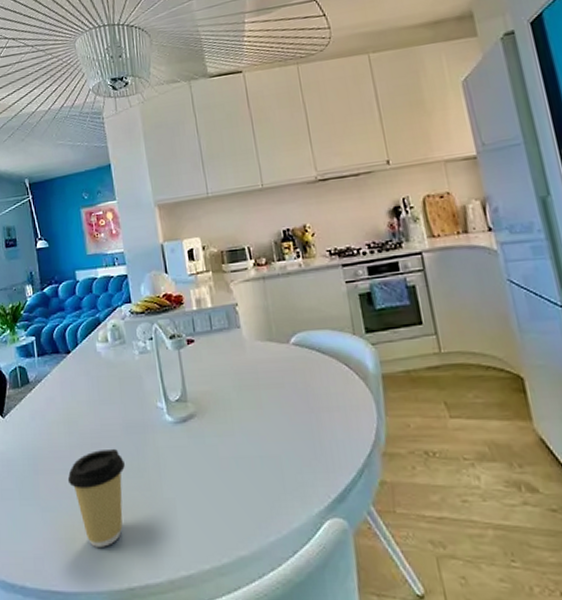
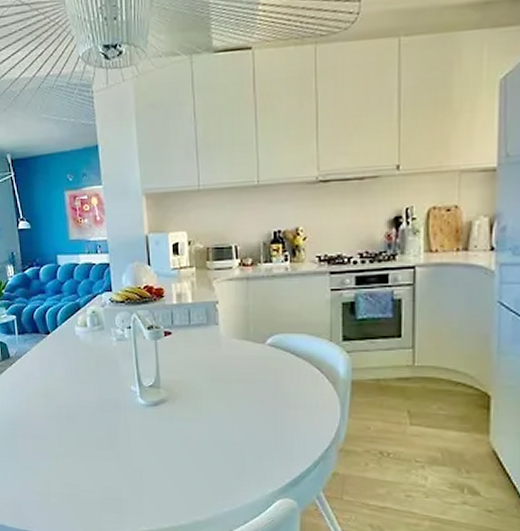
coffee cup: present [67,448,125,547] -> none [44,422,97,502]

